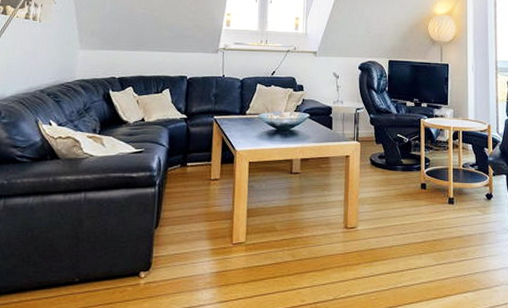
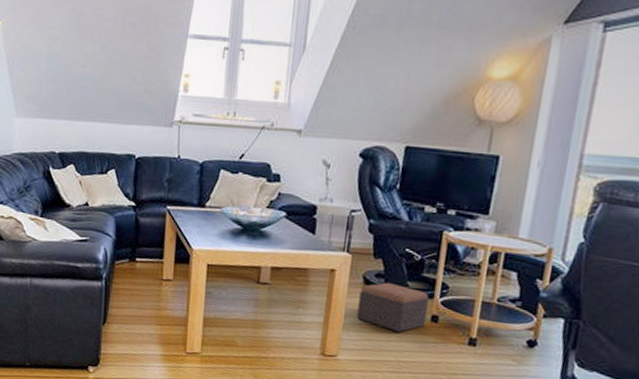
footstool: none [368,161,418,200] -> present [356,282,429,332]

